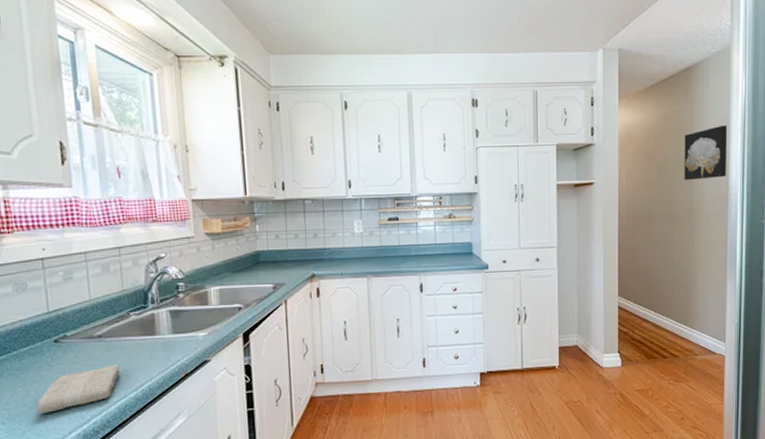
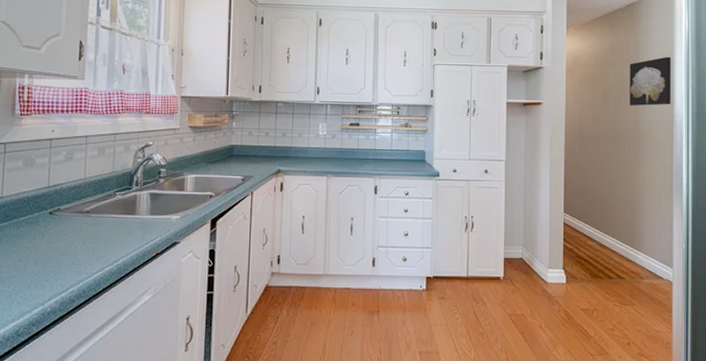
washcloth: present [36,364,120,414] -> none [24,239,101,279]

